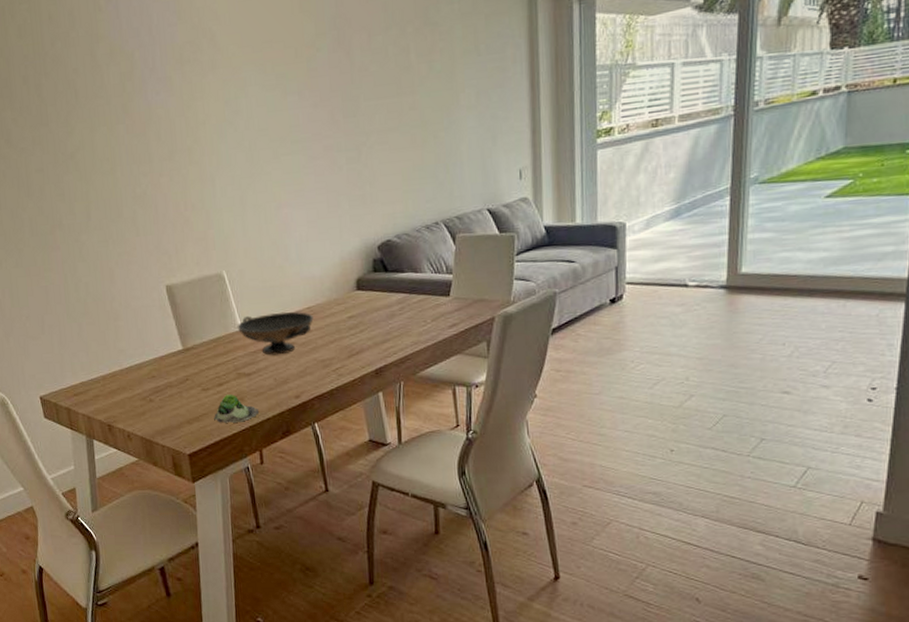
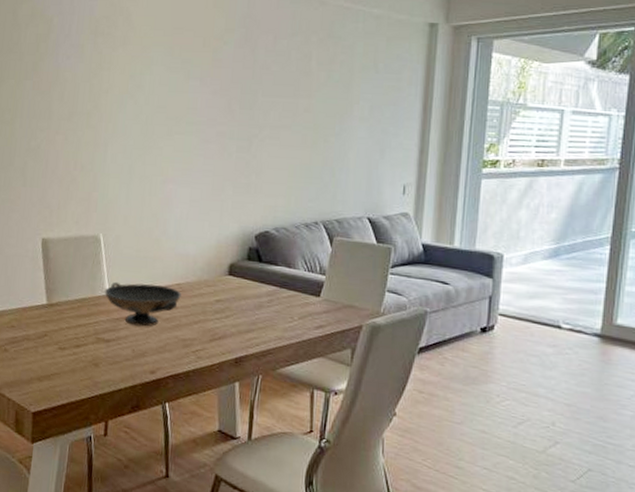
succulent plant: present [214,395,259,423] -> none [65,358,111,389]

